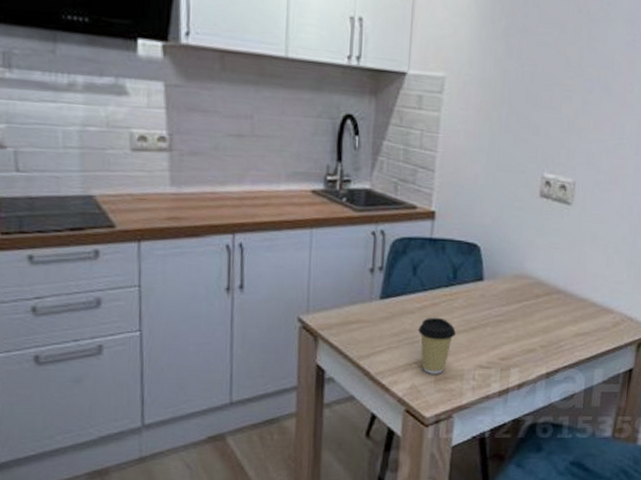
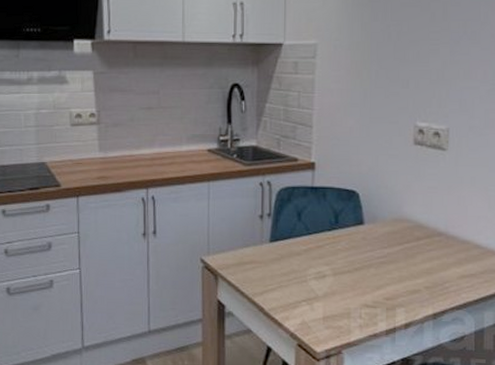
coffee cup: present [418,317,456,374] -> none [305,258,340,312]

